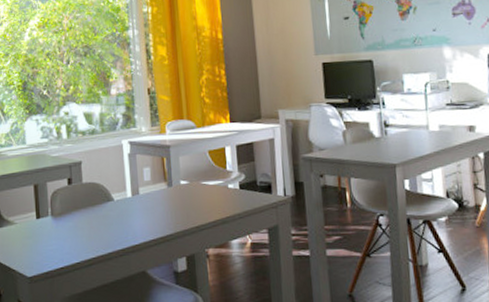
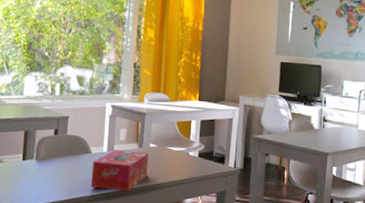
tissue box: none [117,191,183,241] -> present [90,150,149,192]

